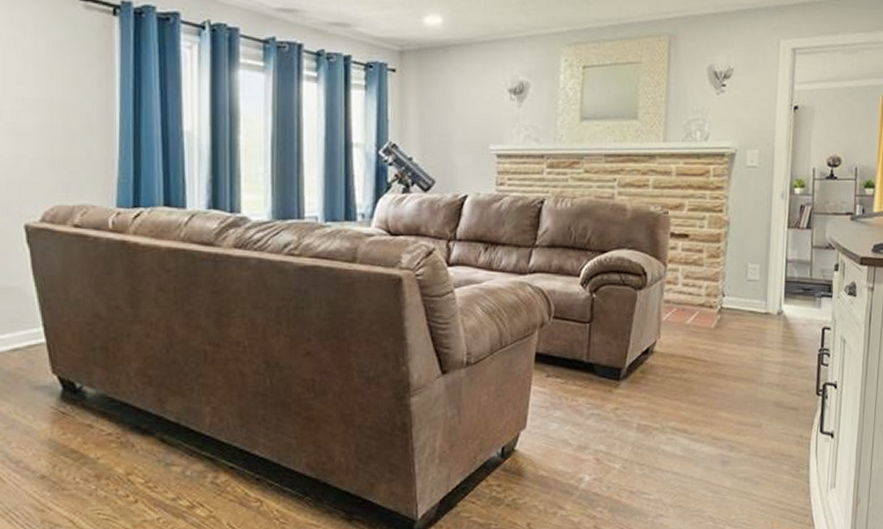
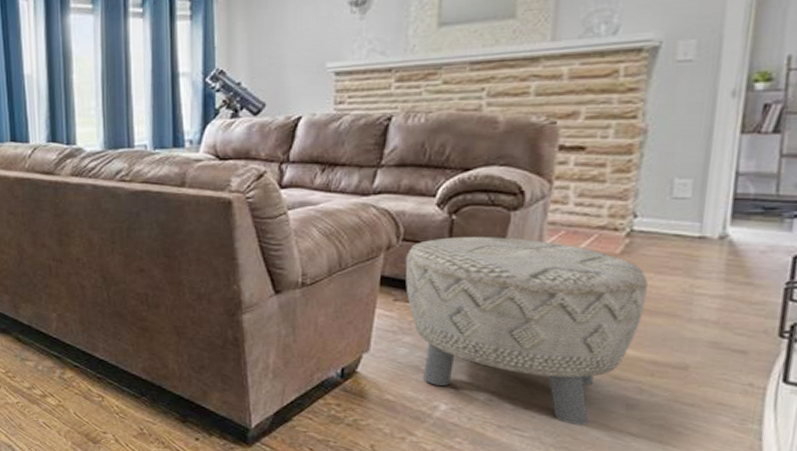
ottoman: none [555,314,733,484] -> present [405,237,648,425]

